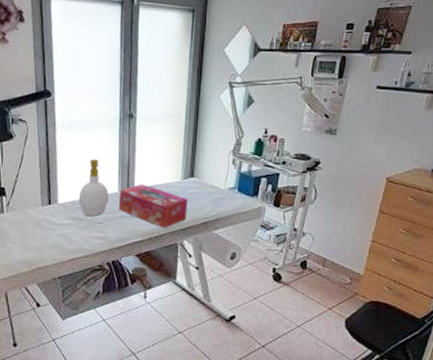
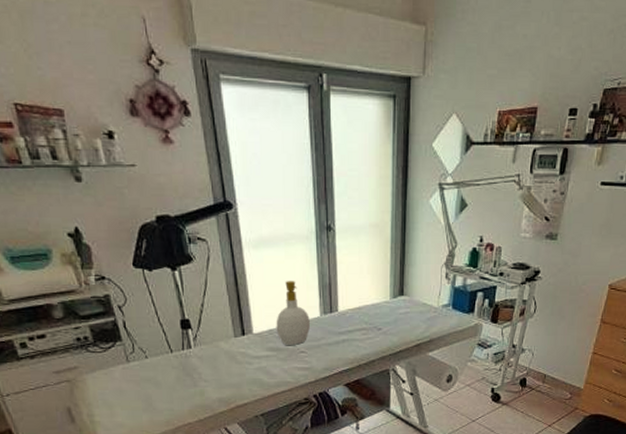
tissue box: present [118,184,188,229] -> none [321,306,398,354]

